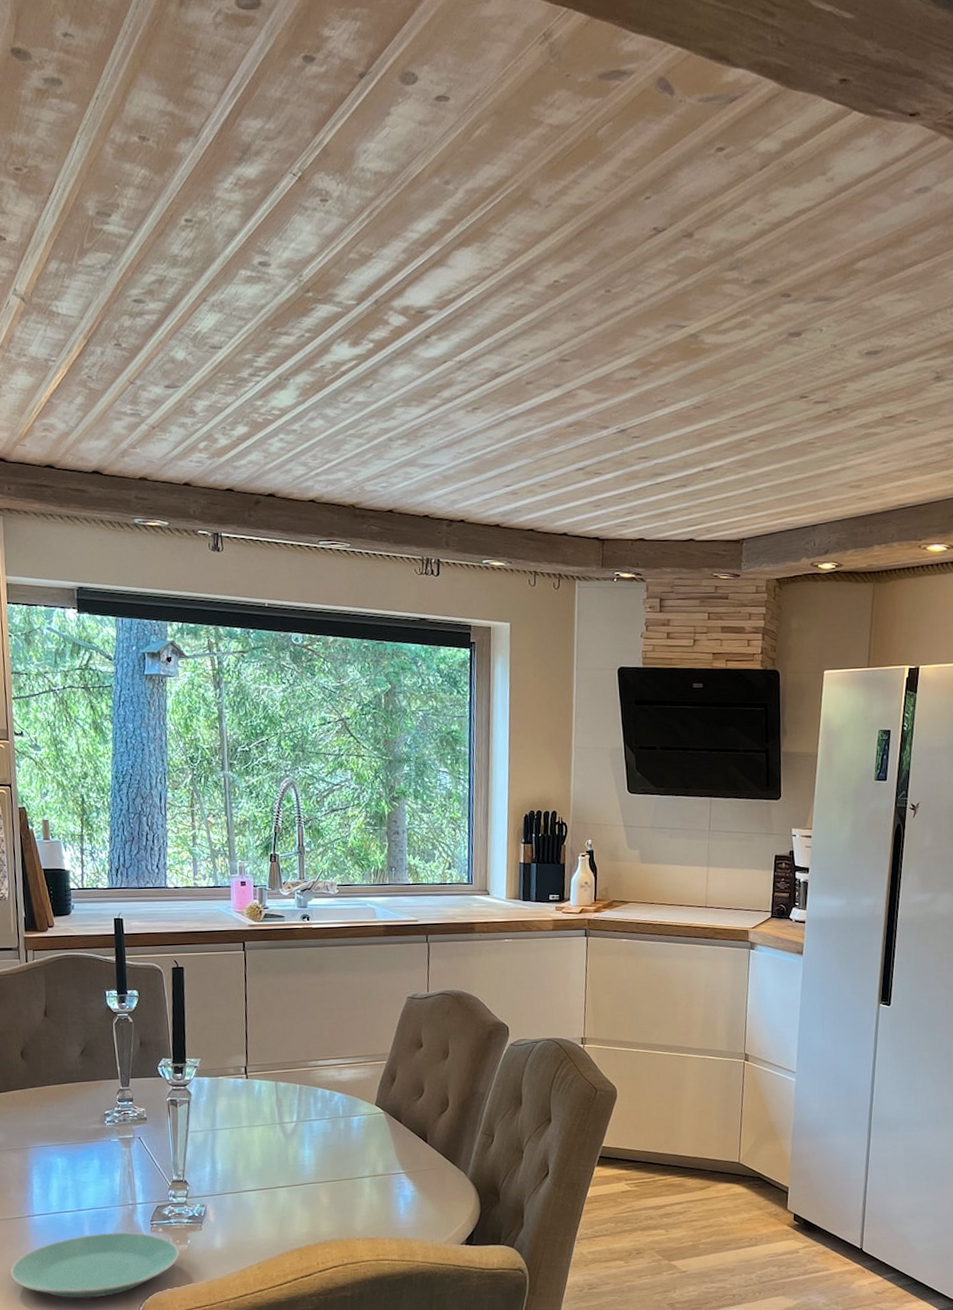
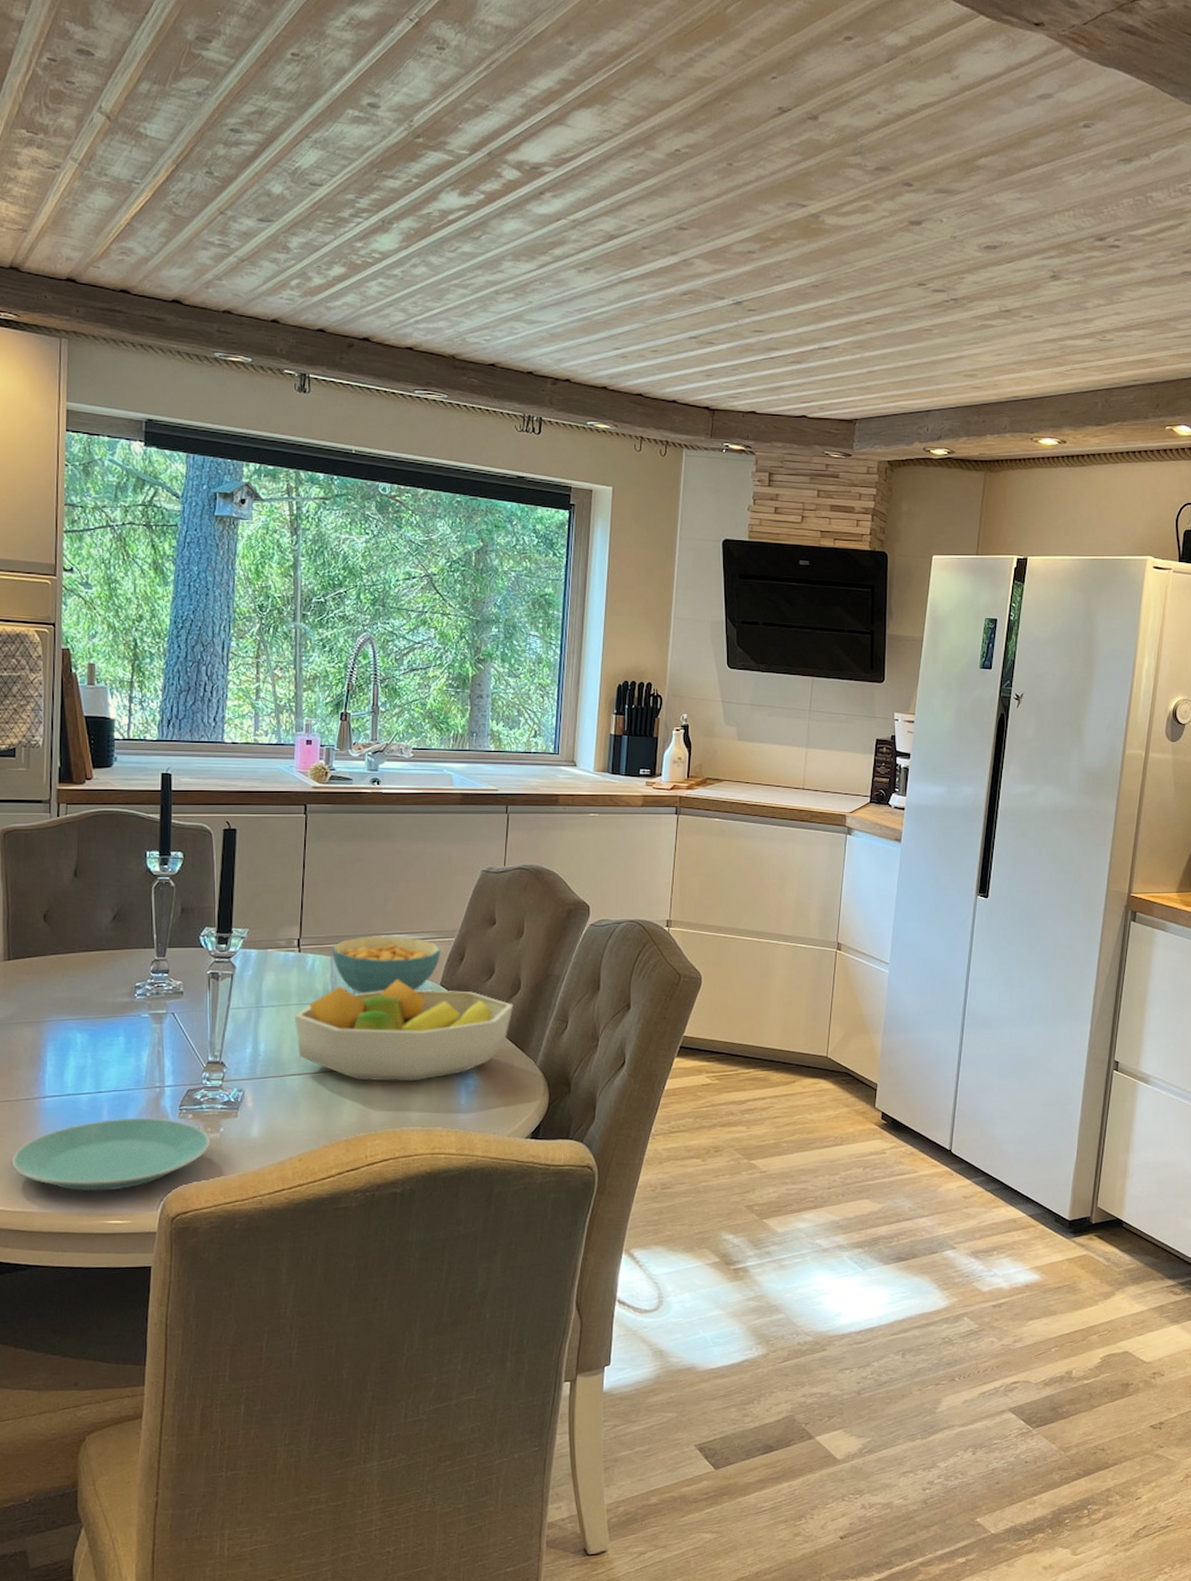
fruit bowl: none [246,1100,444,1195] -> present [294,979,514,1082]
cereal bowl: none [276,1061,375,1115] -> present [332,936,441,994]

